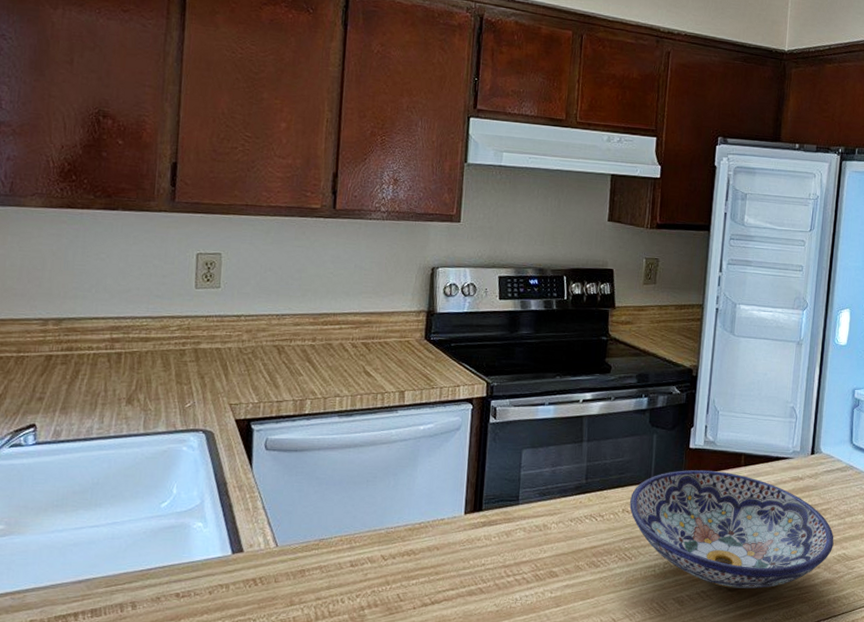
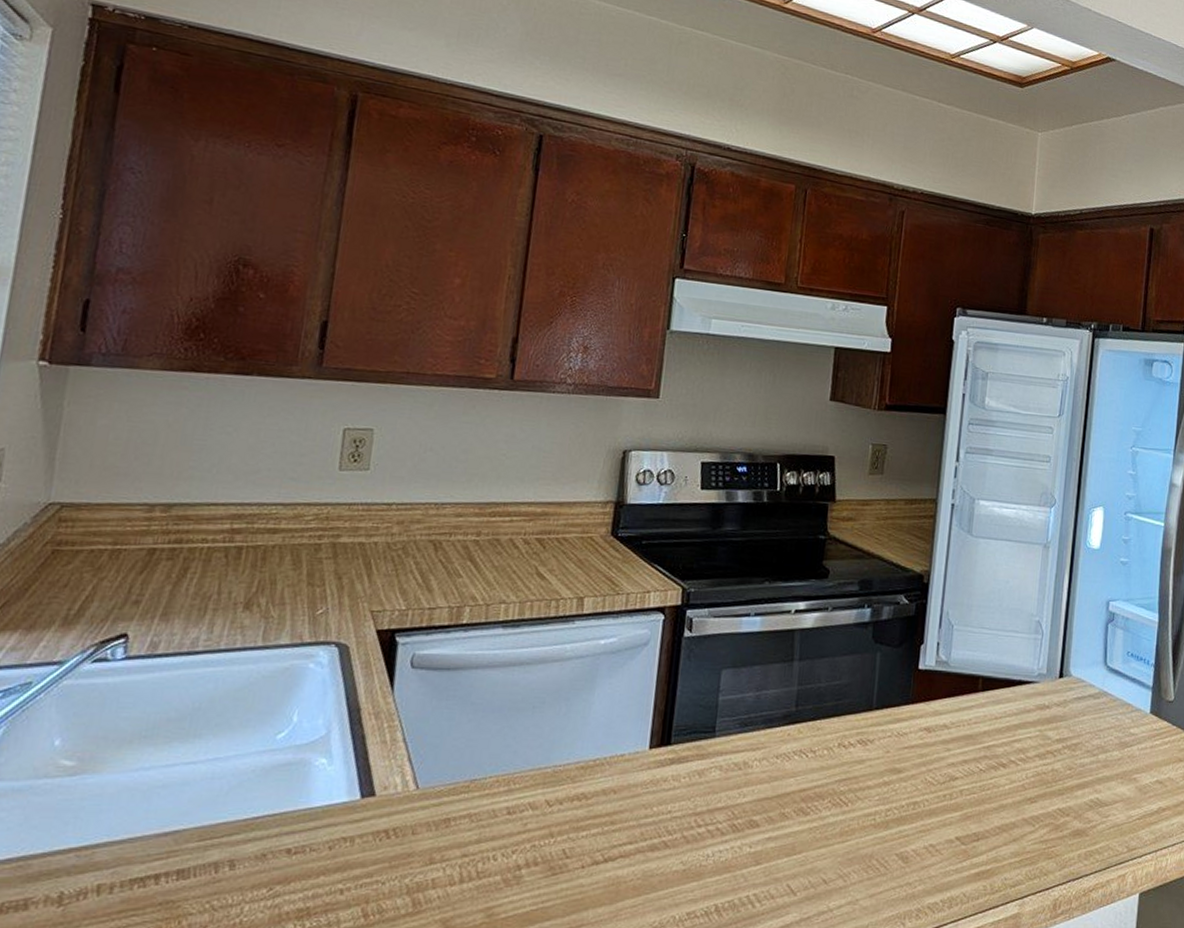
bowl: present [629,469,834,589] -> none [847,695,1086,841]

